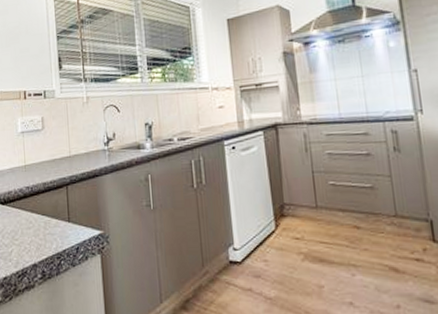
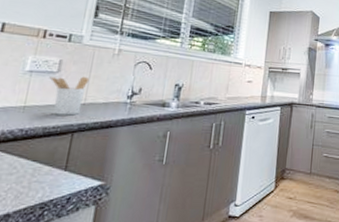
utensil holder: none [37,129,69,170] -> present [49,76,90,116]

